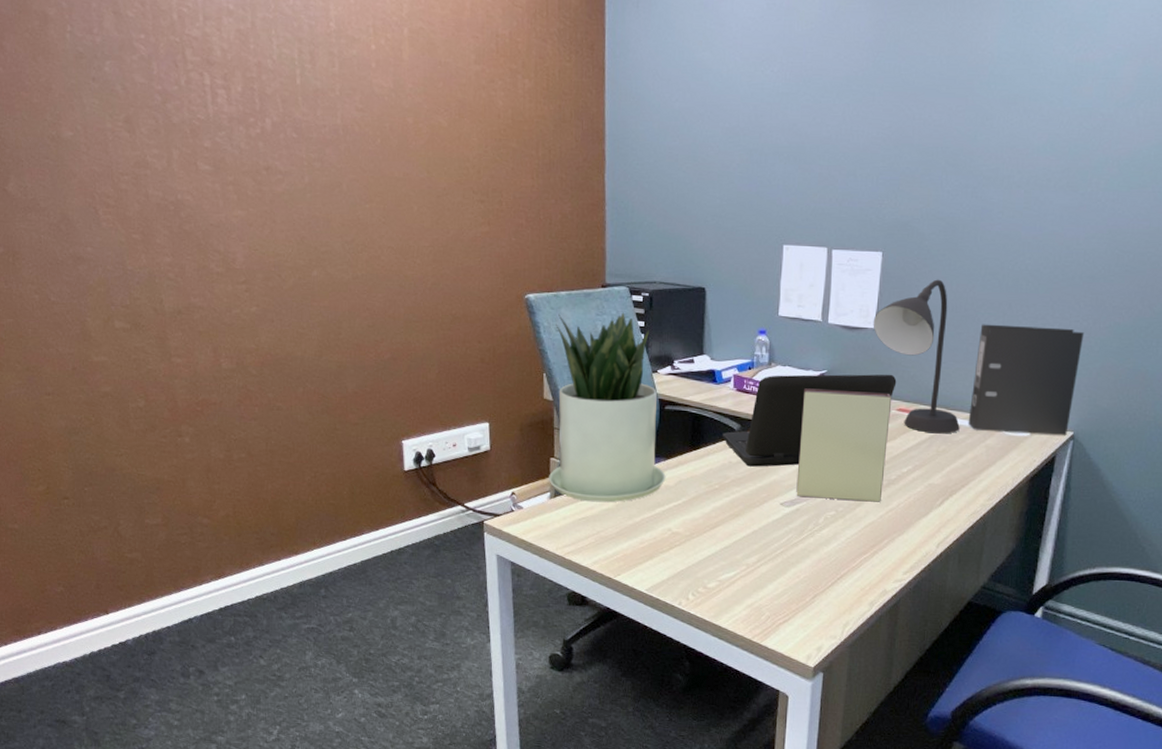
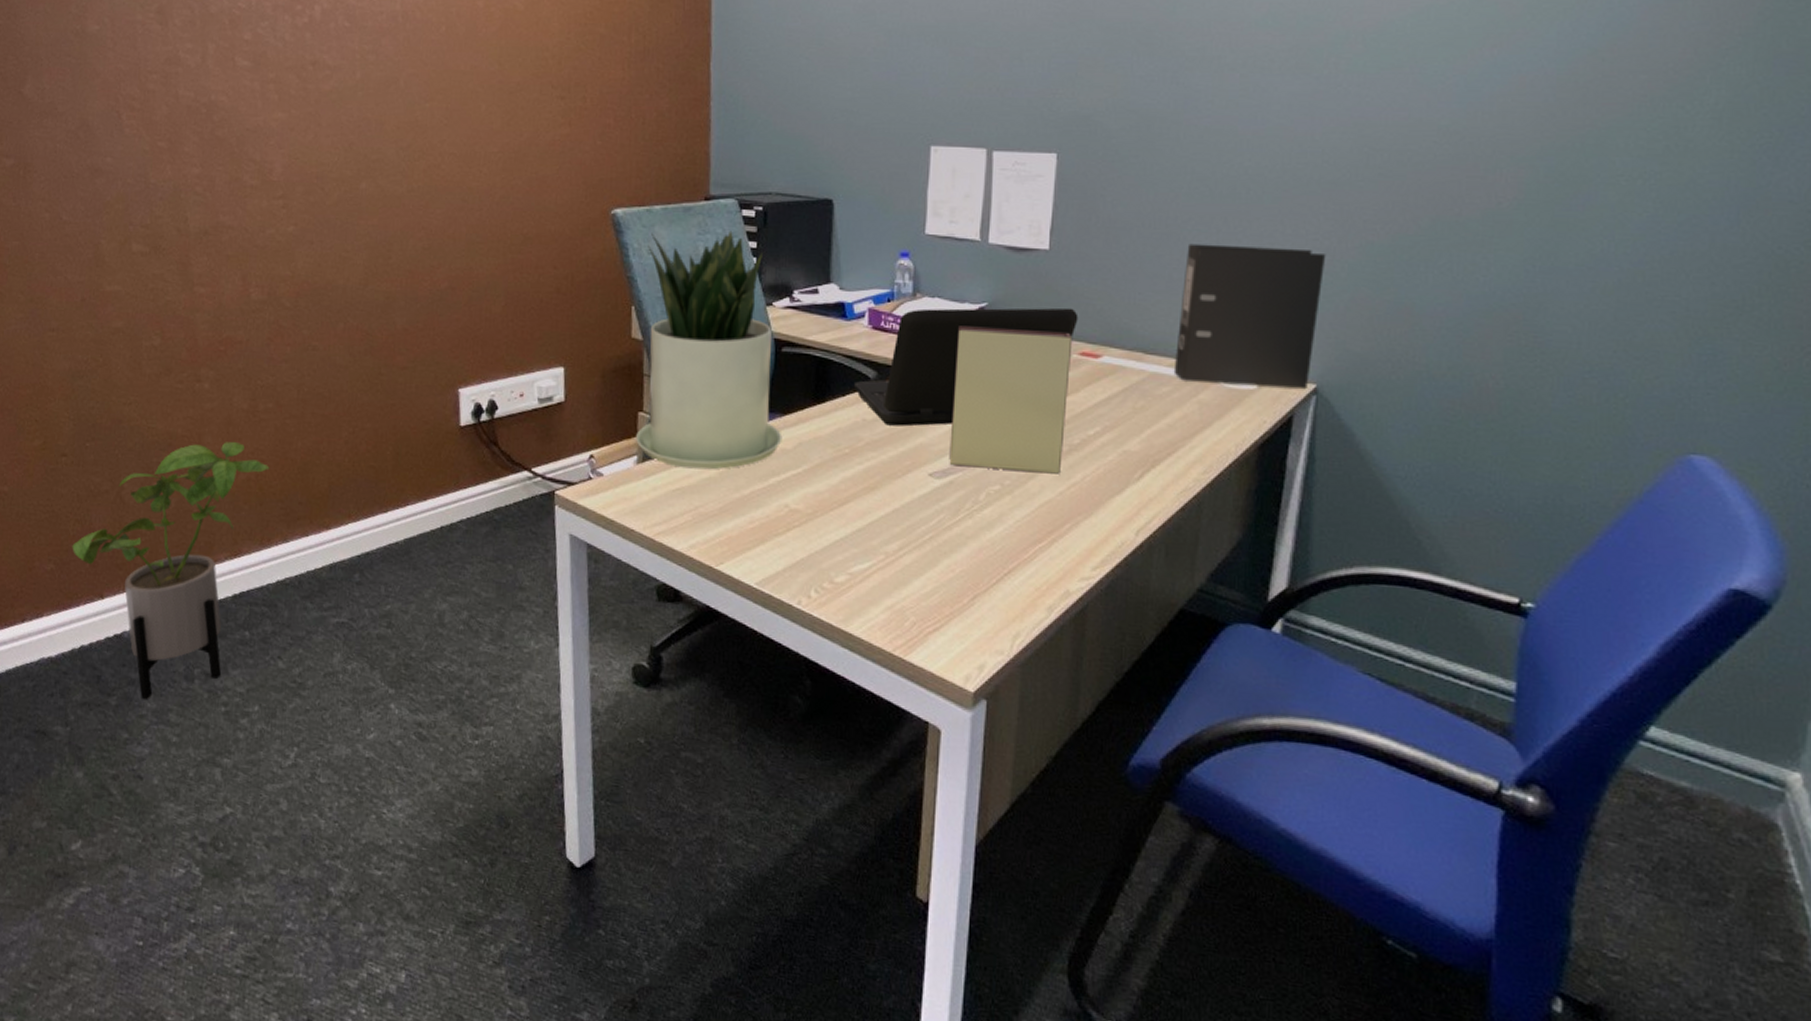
house plant: none [78,485,245,692] -> present [72,441,270,699]
desk lamp: present [873,279,960,434] -> none [1046,187,1163,386]

